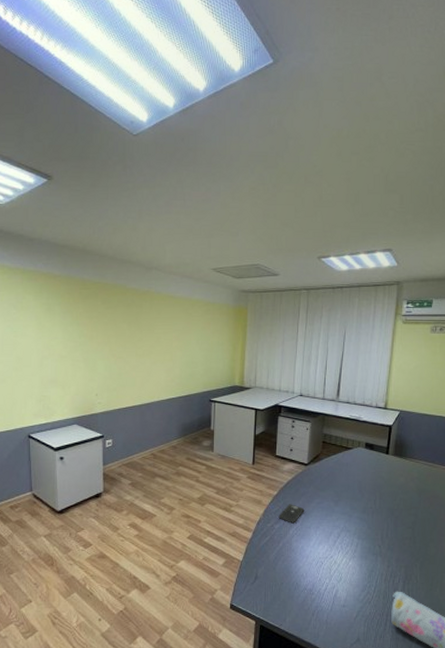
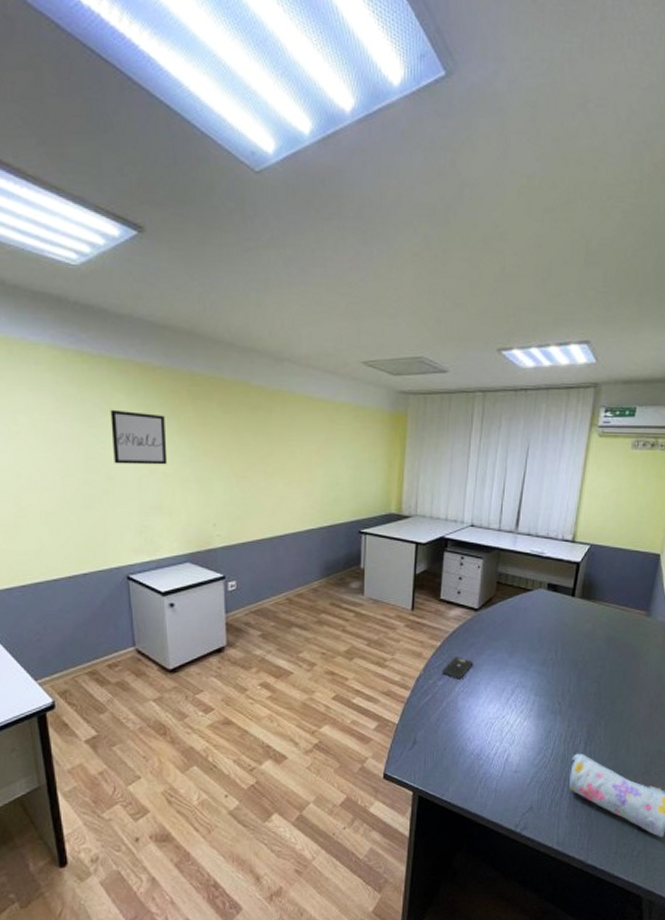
wall art: none [22,307,63,349] -> present [110,409,168,465]

